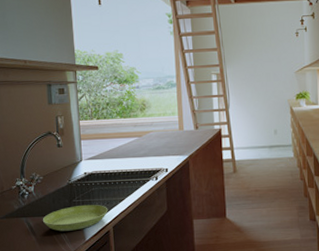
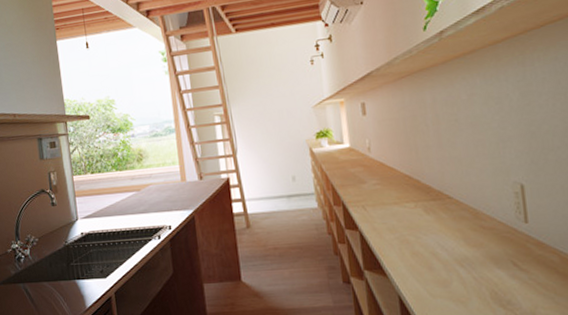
saucer: present [42,204,108,231] -> none [40,268,109,298]

